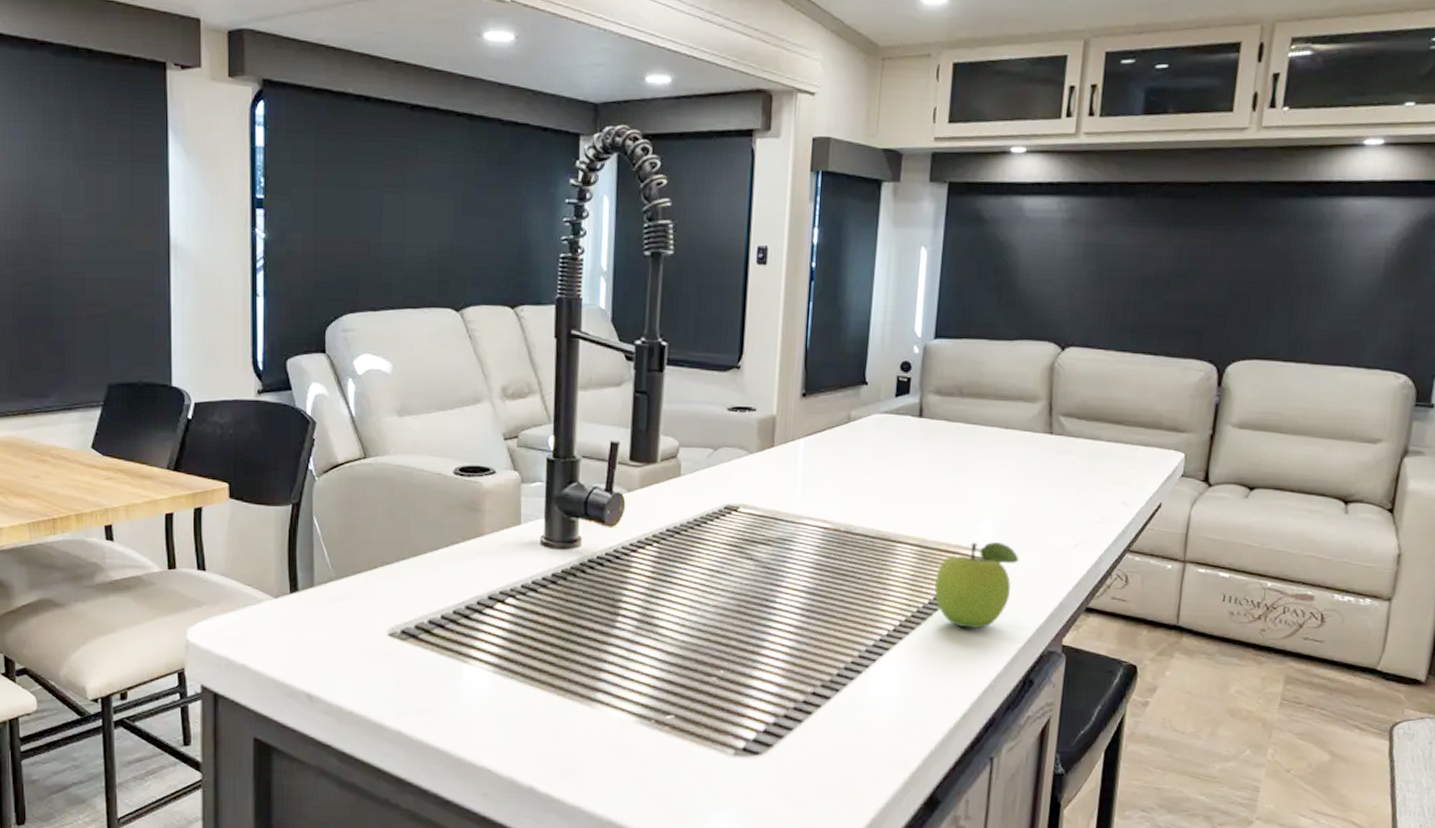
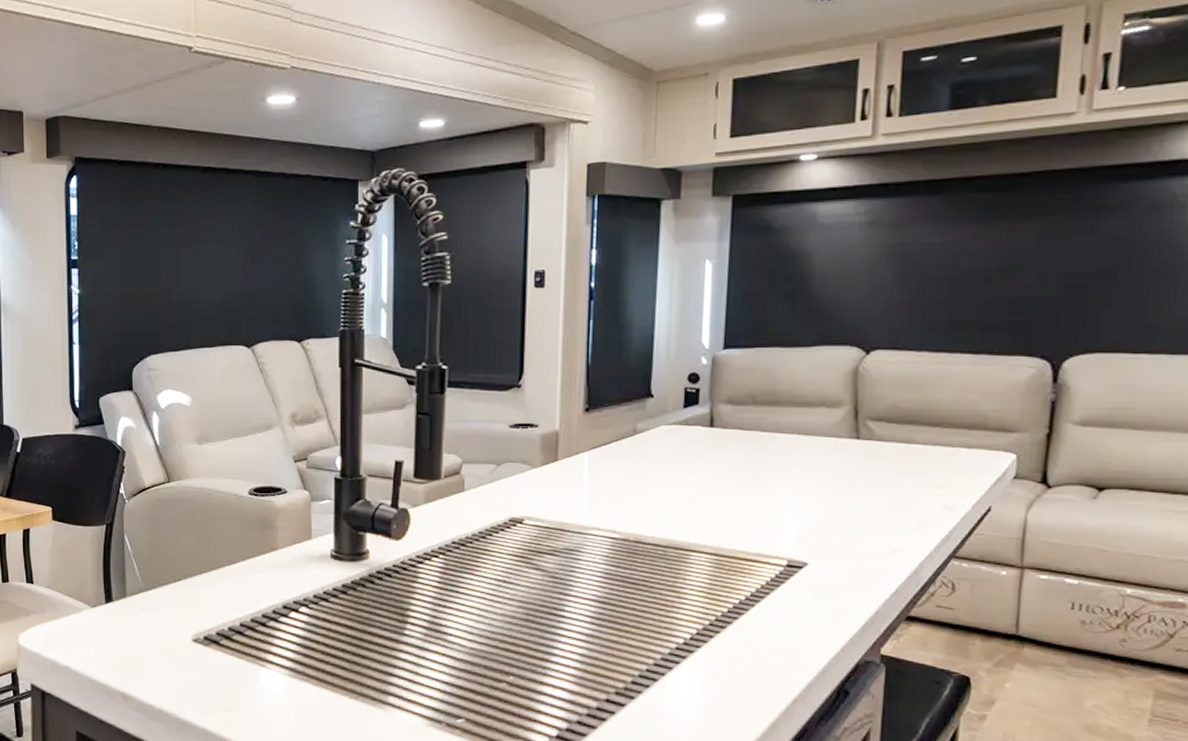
fruit: present [934,542,1019,630] -> none [734,550,827,638]

